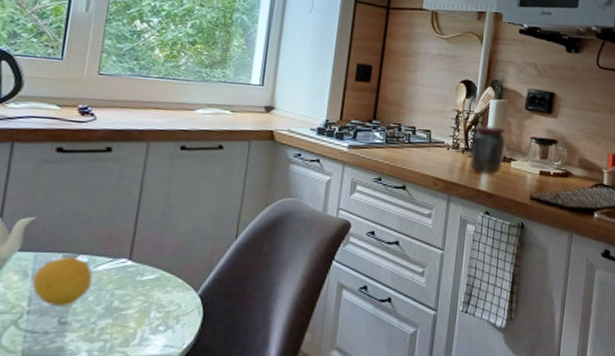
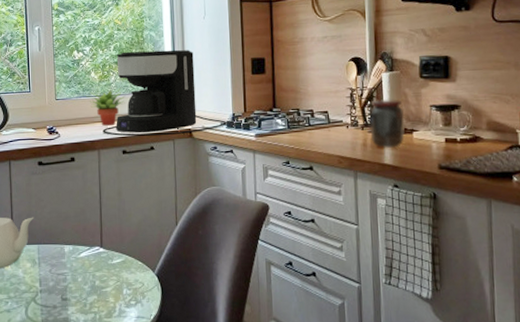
fruit: present [32,256,94,306] -> none [38,246,79,286]
succulent plant: none [141,71,196,115] -> present [85,87,125,126]
coffee maker: none [157,31,318,136] -> present [102,49,227,137]

